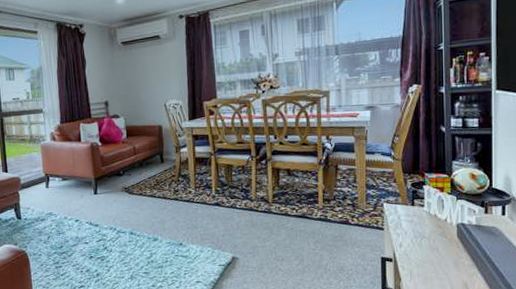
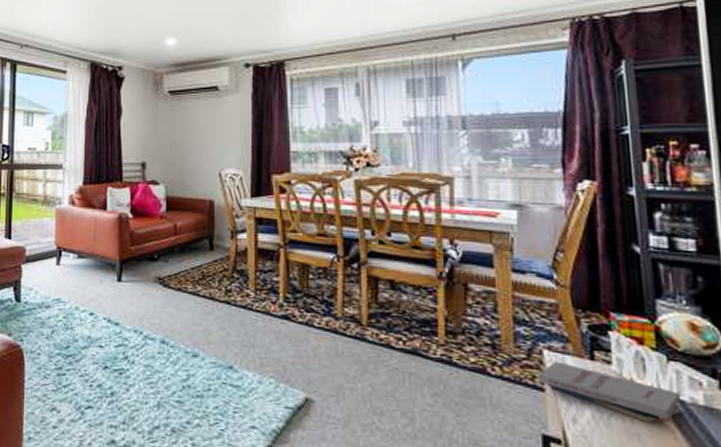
books: none [380,209,465,240] -> present [537,361,684,423]

